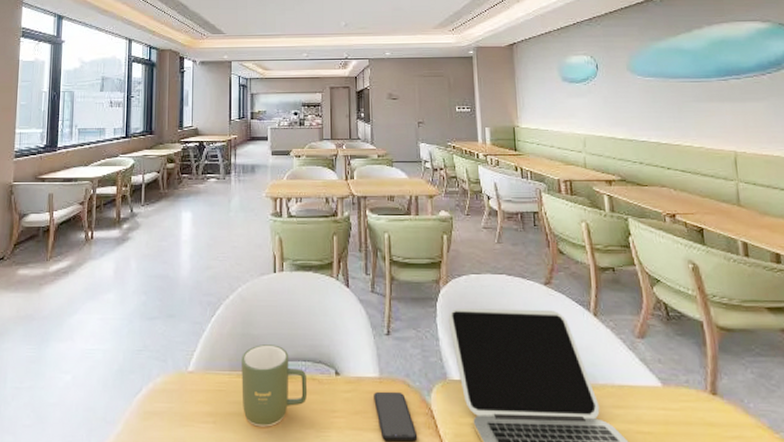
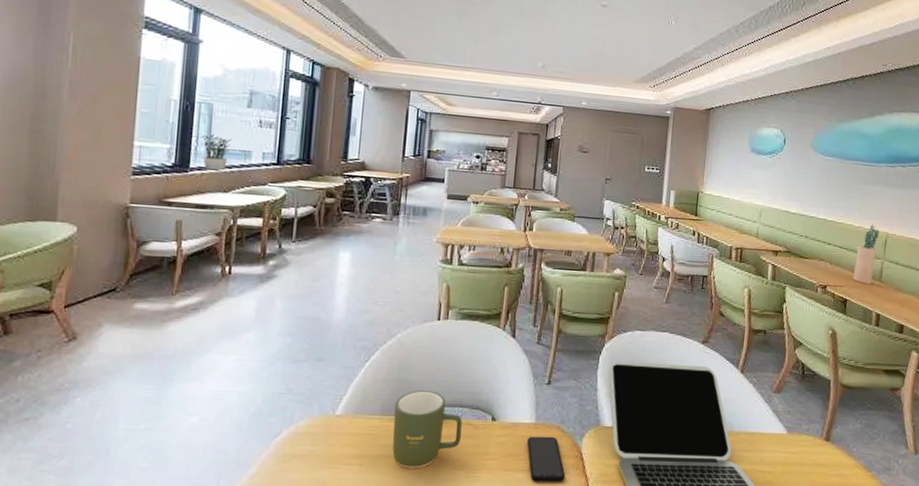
potted plant: none [67,117,89,148] -> present [203,134,232,171]
vase: none [702,143,729,210] -> present [853,224,880,285]

